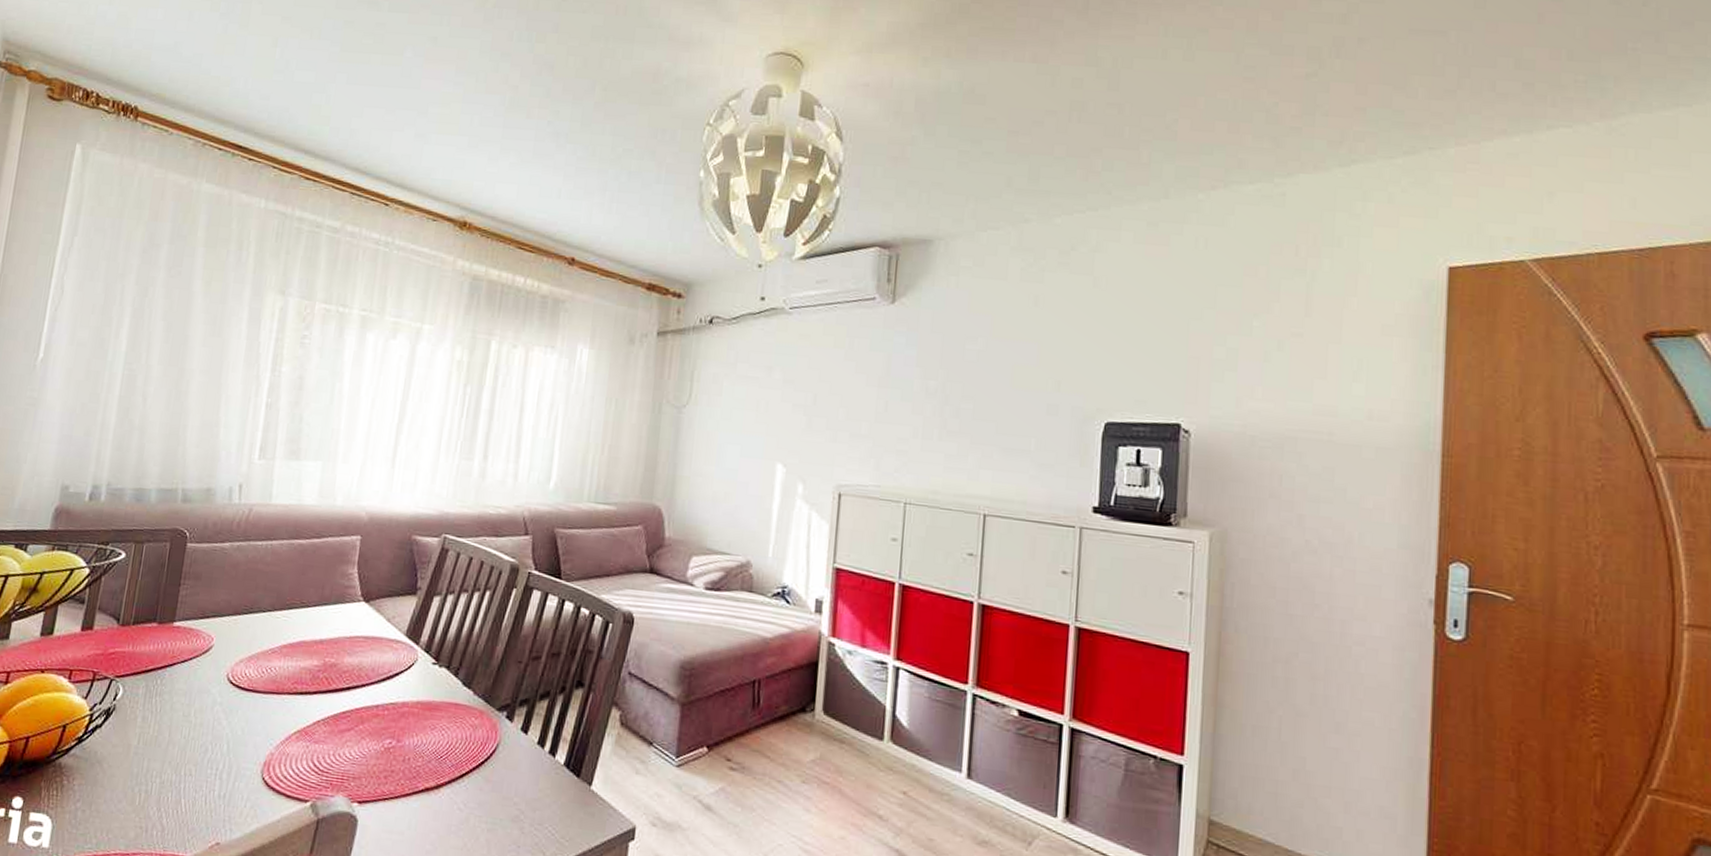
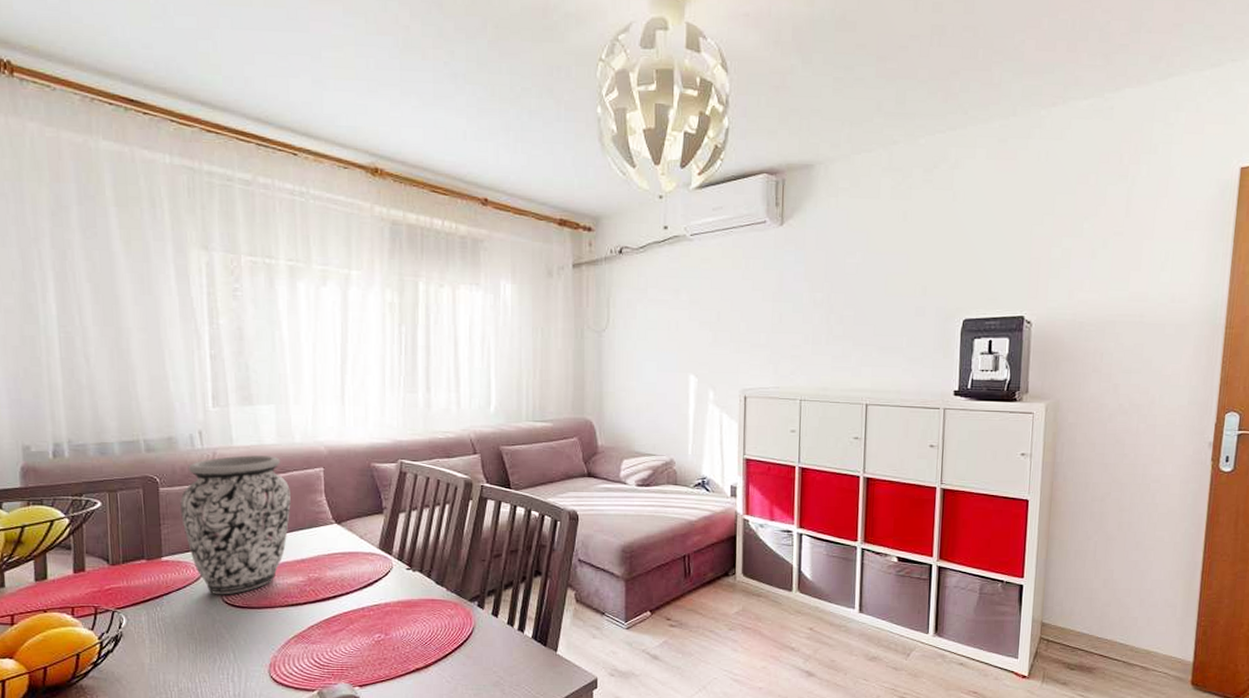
vase: none [203,514,322,673] -> present [179,455,291,595]

